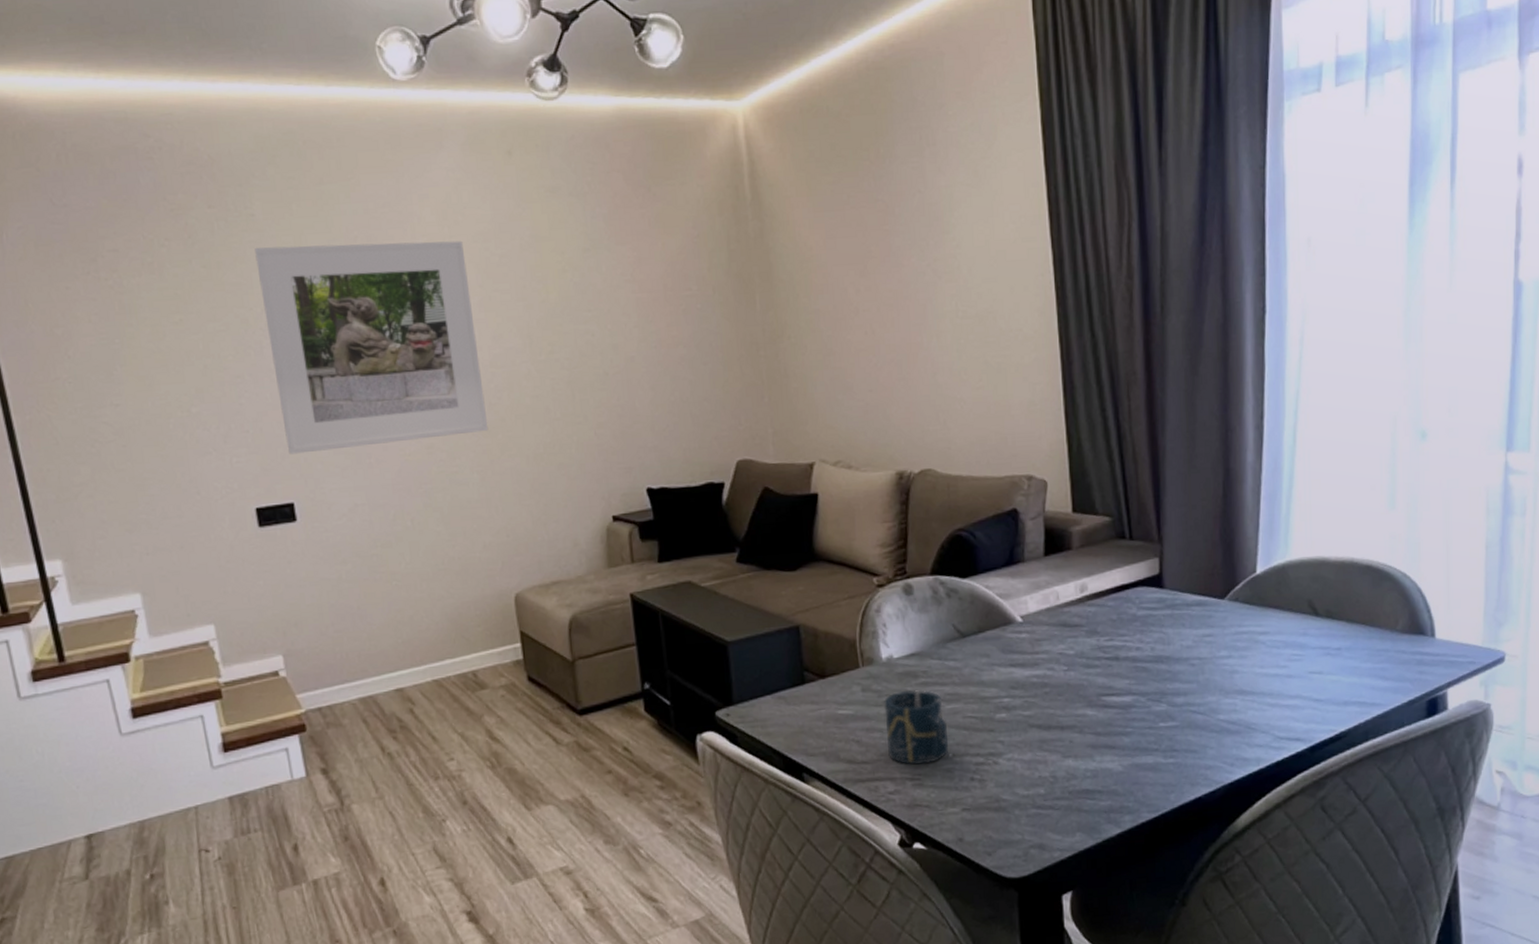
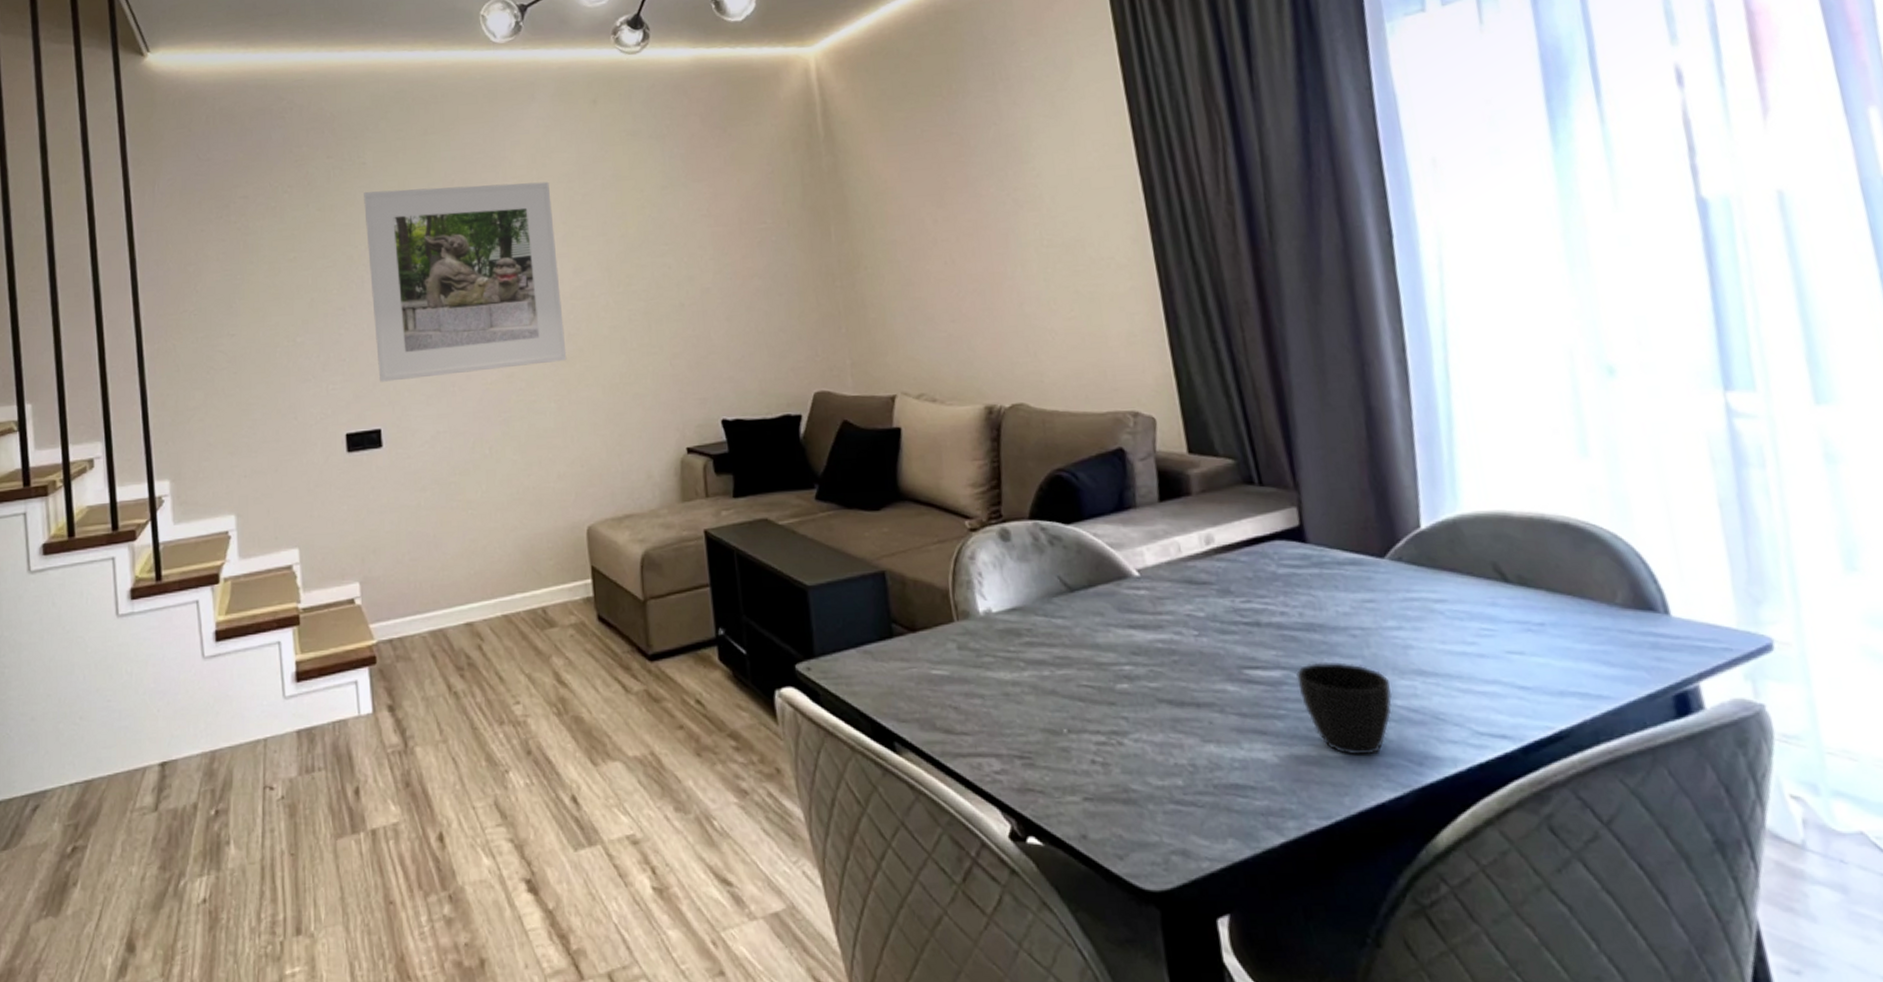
cup: present [884,689,949,765] -> none [983,650,1063,740]
cup: none [1144,687,1217,761] -> present [1296,662,1392,755]

